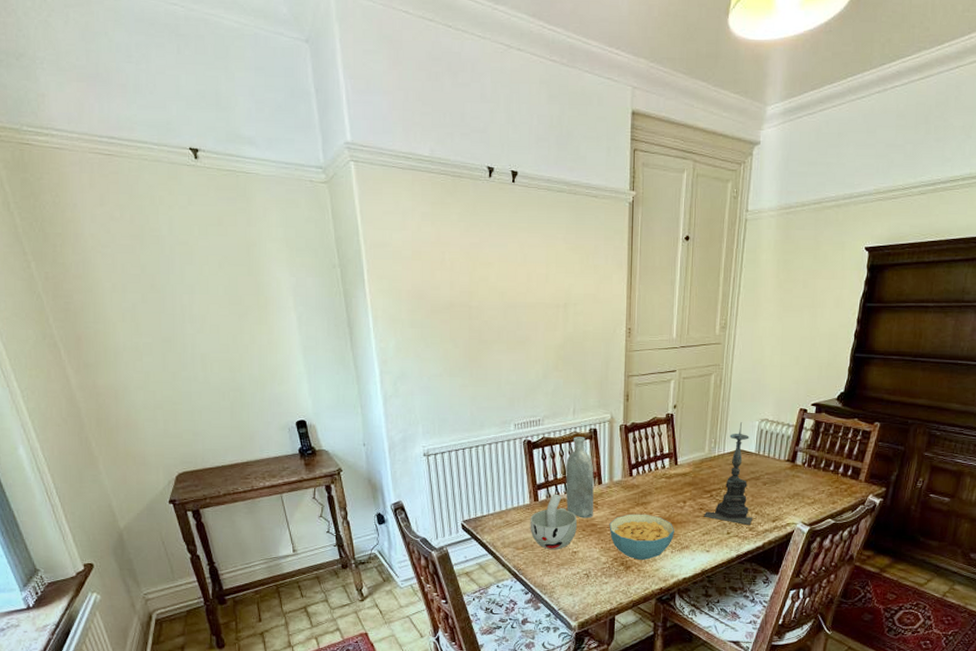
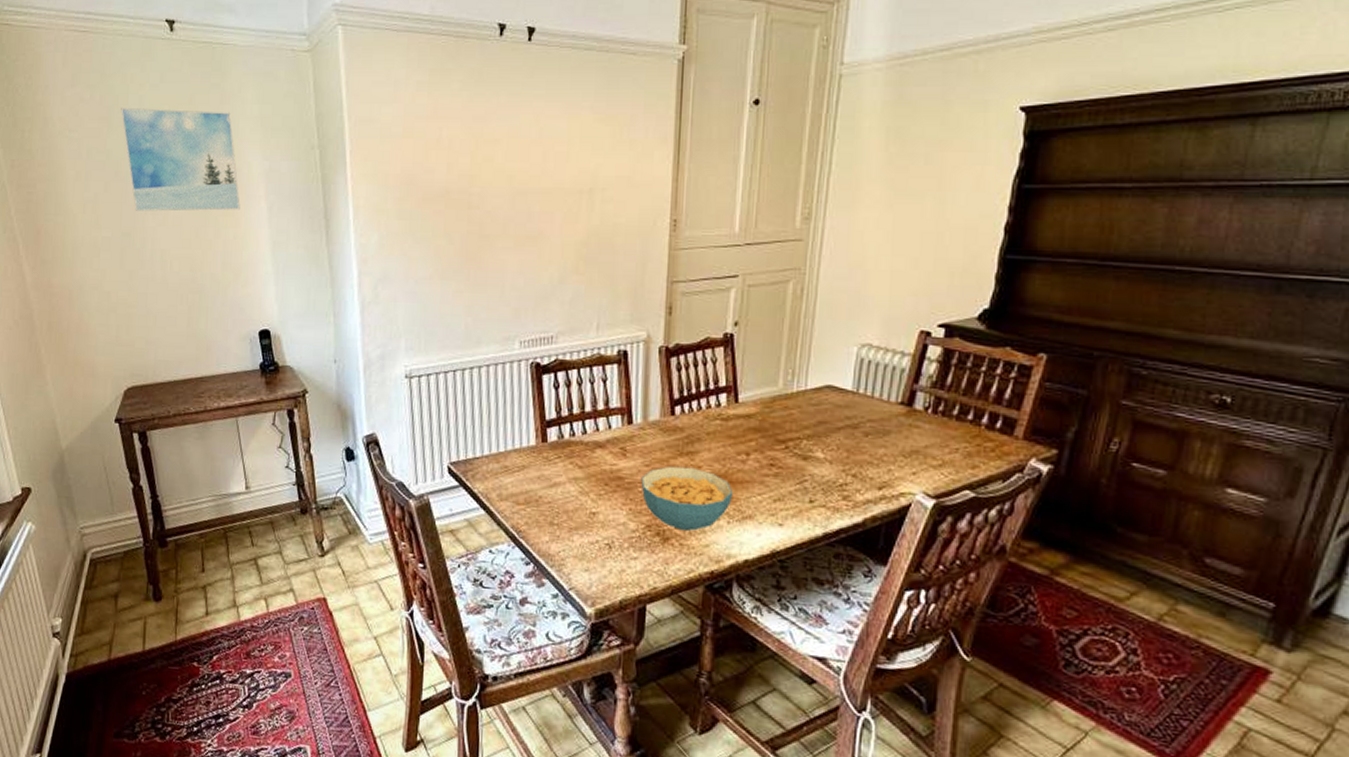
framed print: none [152,226,272,320] -> present [120,107,240,212]
cup: present [530,494,577,550] -> none [535,433,597,509]
bottle: present [566,437,594,519] -> none [584,360,623,469]
candle holder: present [703,422,753,525] -> none [775,347,849,492]

